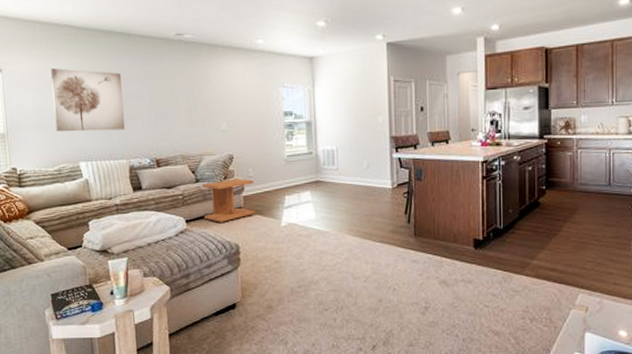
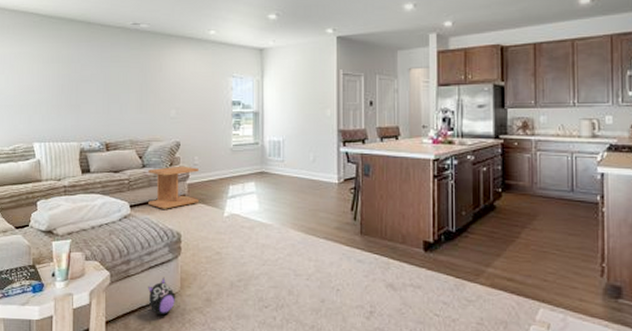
wall art: present [51,68,126,132] -> none [15,53,79,113]
plush toy: none [209,288,237,324] -> present [148,277,175,314]

